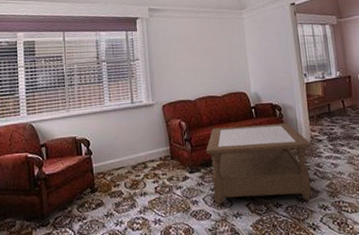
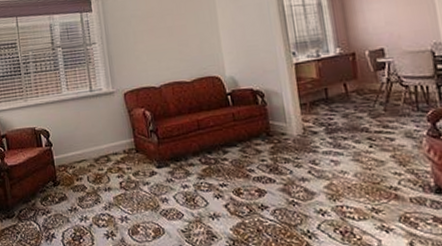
coffee table: present [206,123,312,205] -> none [174,112,306,204]

